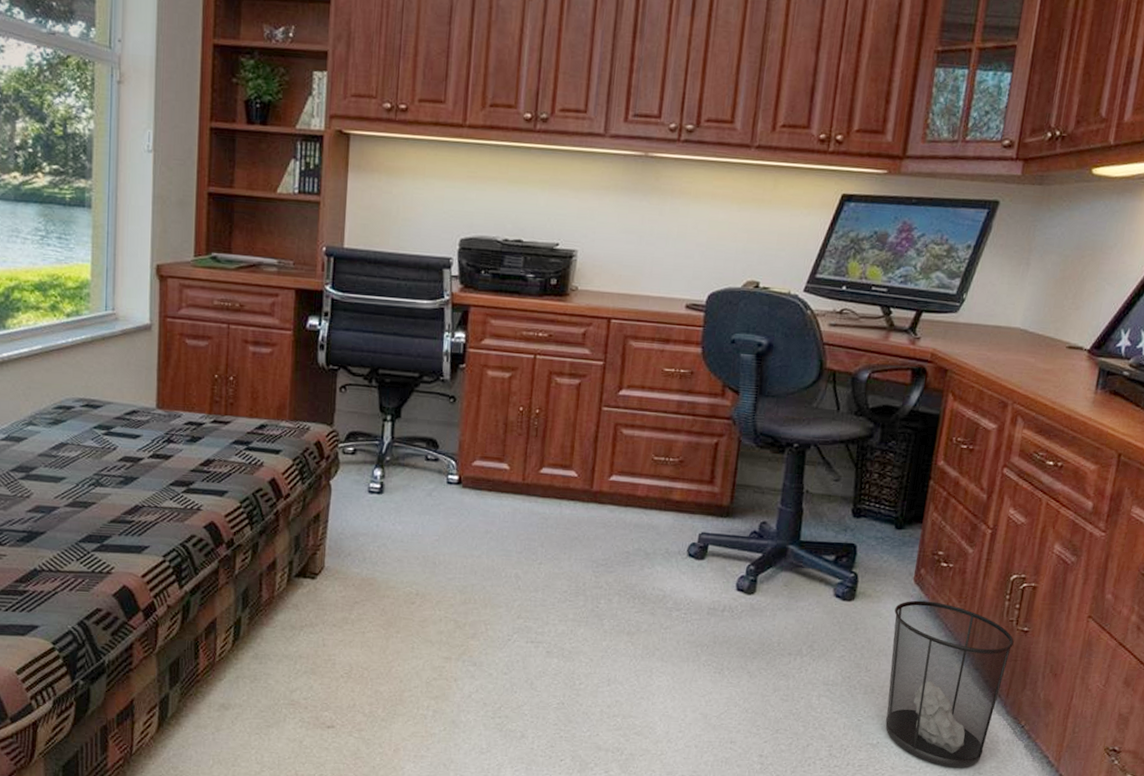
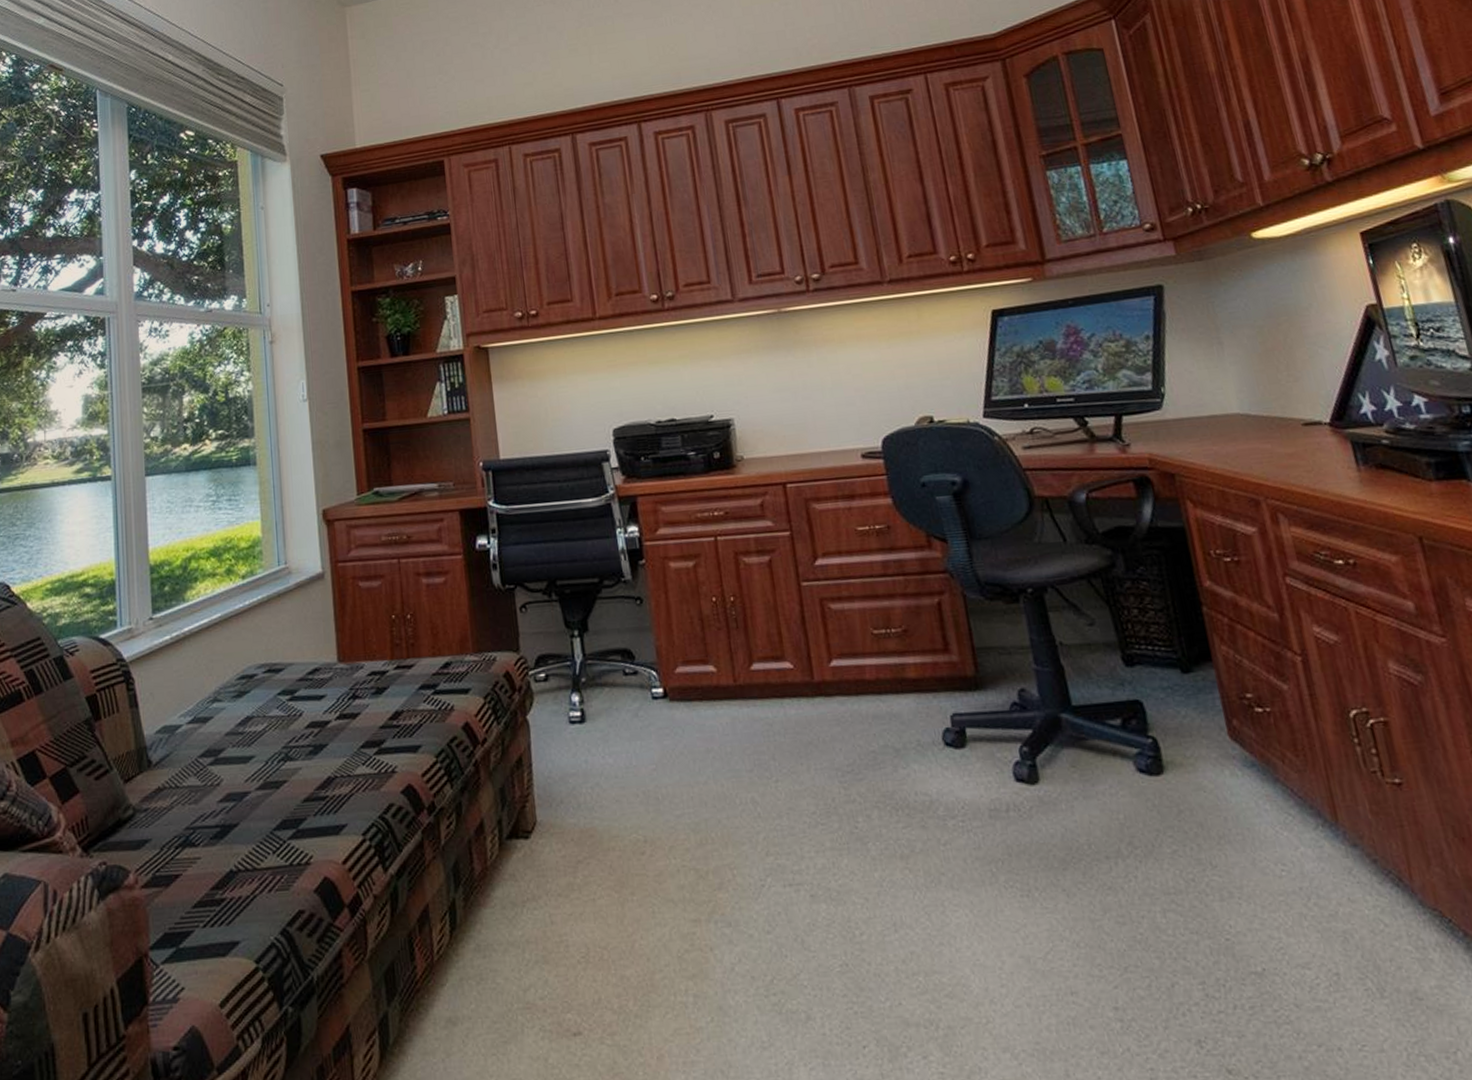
waste bin: present [885,600,1015,768] -> none [1218,760,1412,995]

